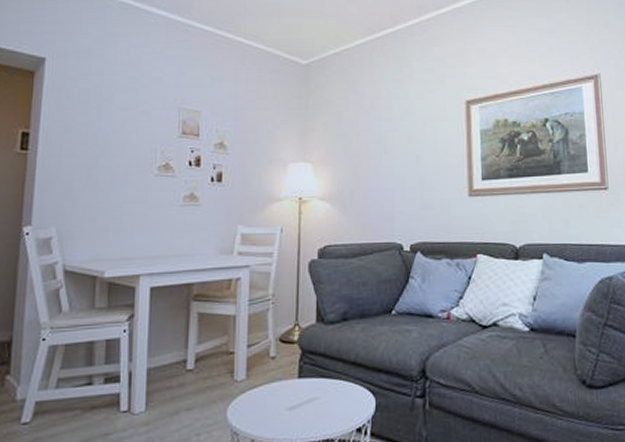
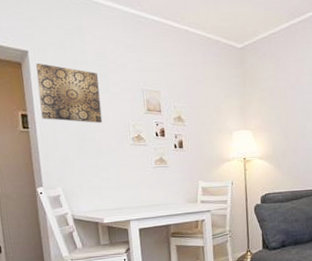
wall art: none [47,72,127,146] -> present [35,62,103,123]

